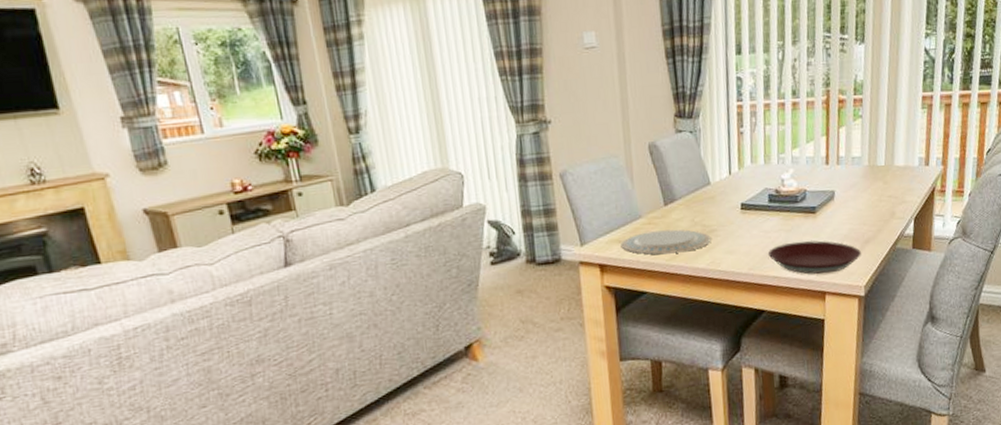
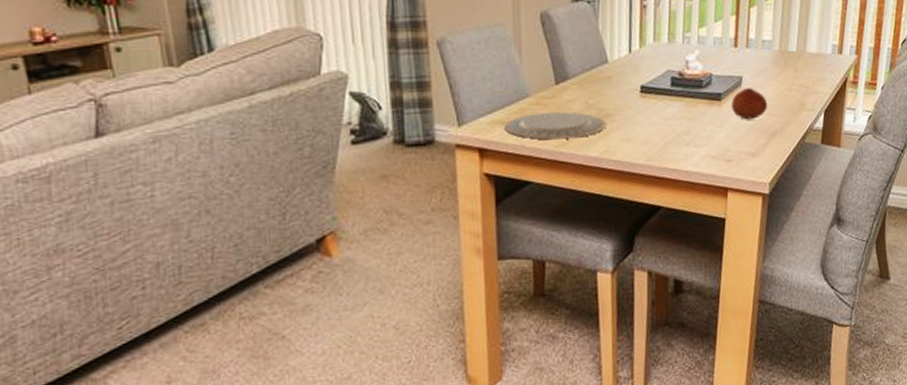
plate: present [769,240,861,274] -> none [669,130,767,168]
fruit: none [825,201,860,230] -> present [731,88,768,120]

